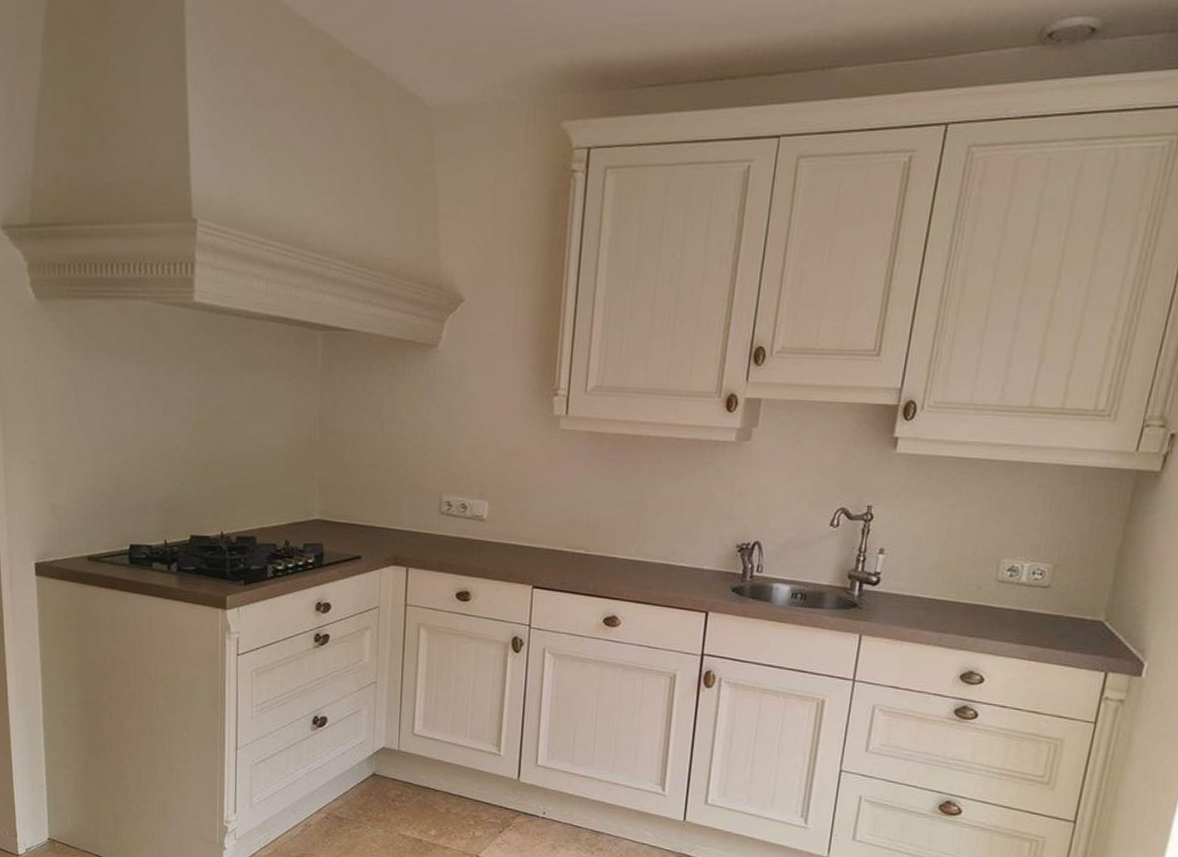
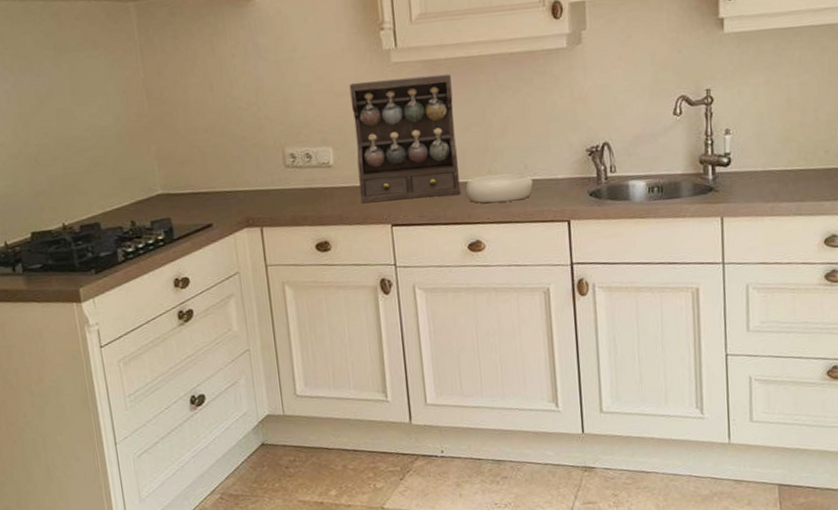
spice rack: none [507,442,615,568] -> present [349,73,460,204]
bowl: none [610,553,678,584] -> present [465,173,533,204]

